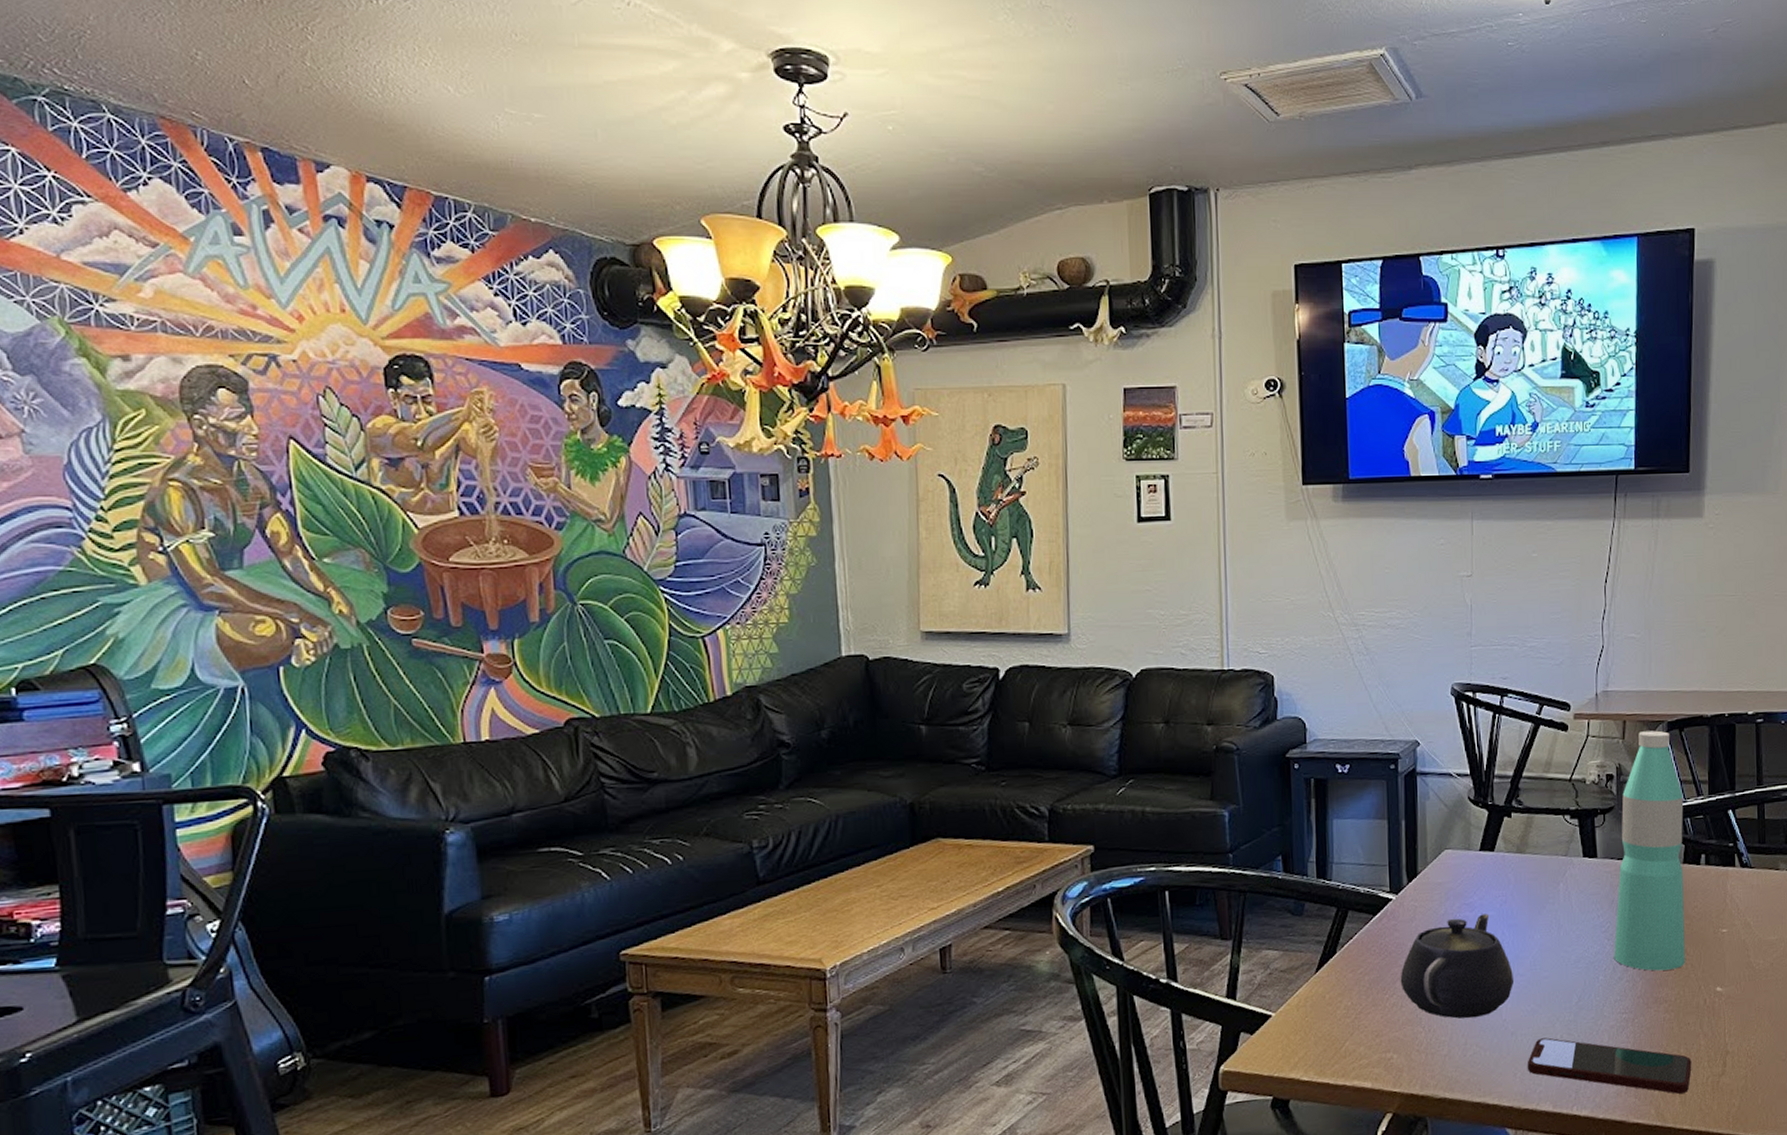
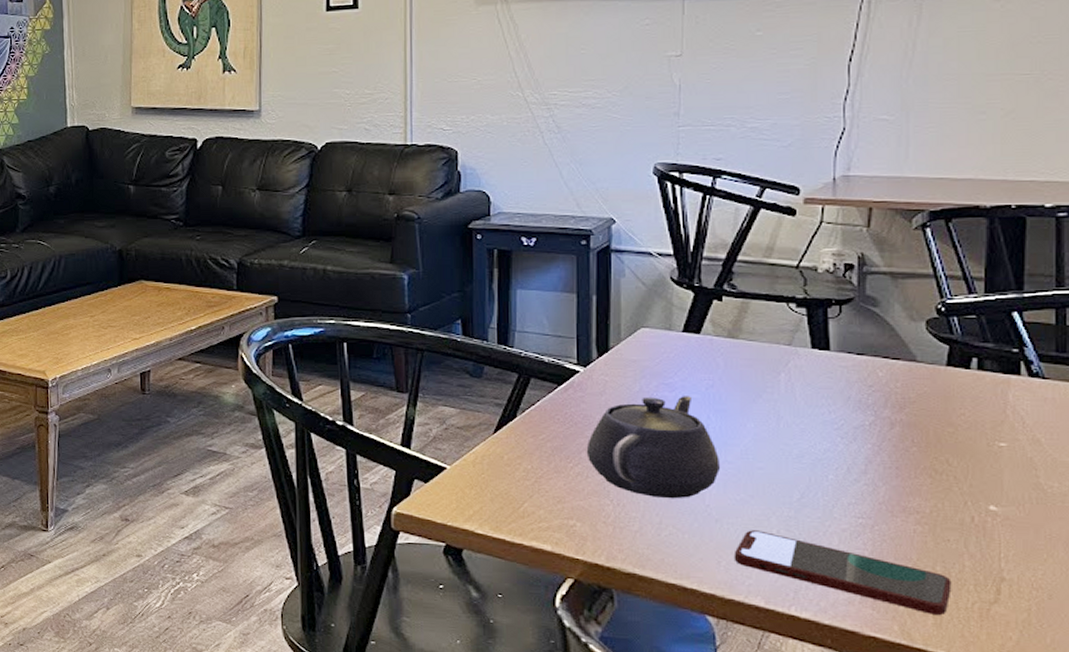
water bottle: present [1614,730,1685,971] -> none [849,220,949,479]

